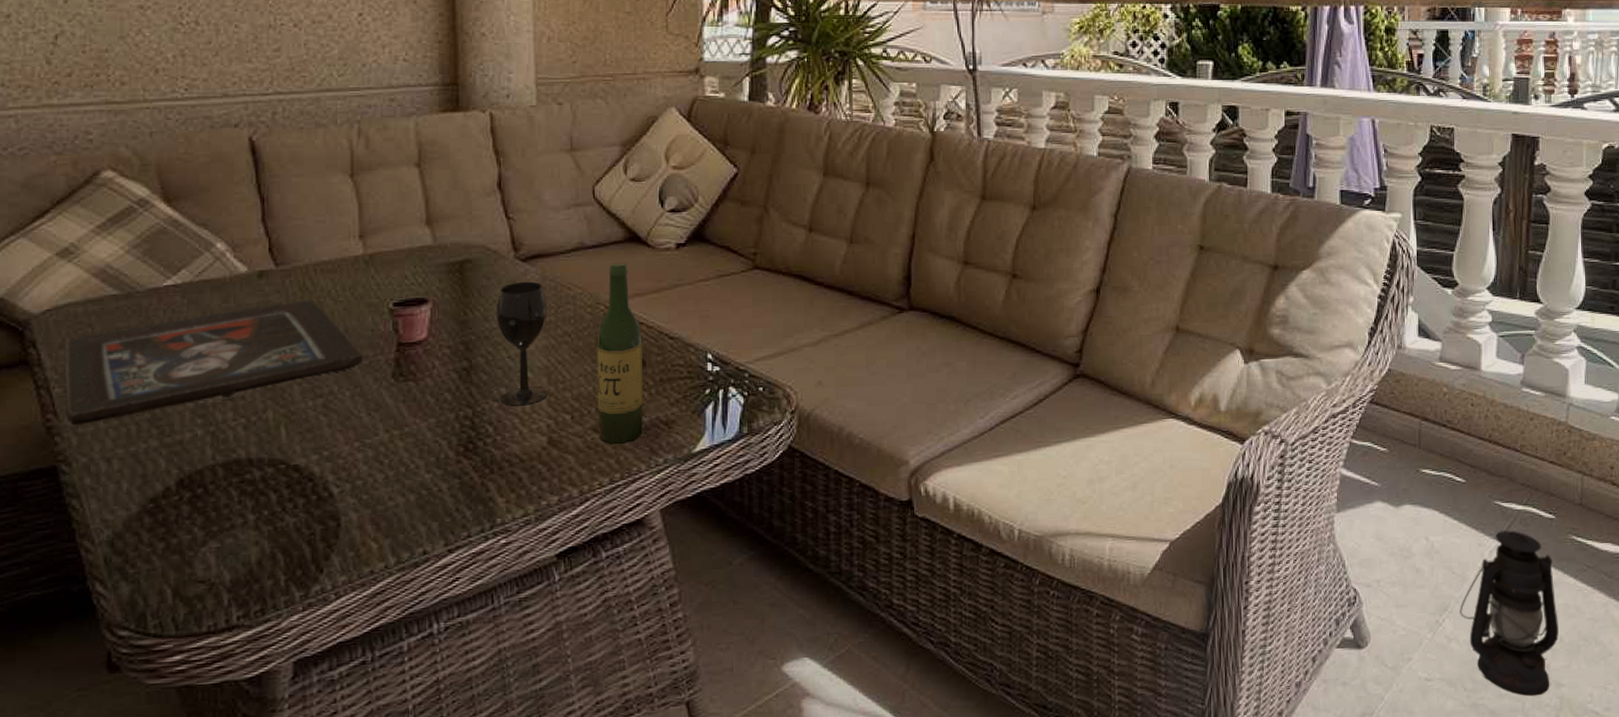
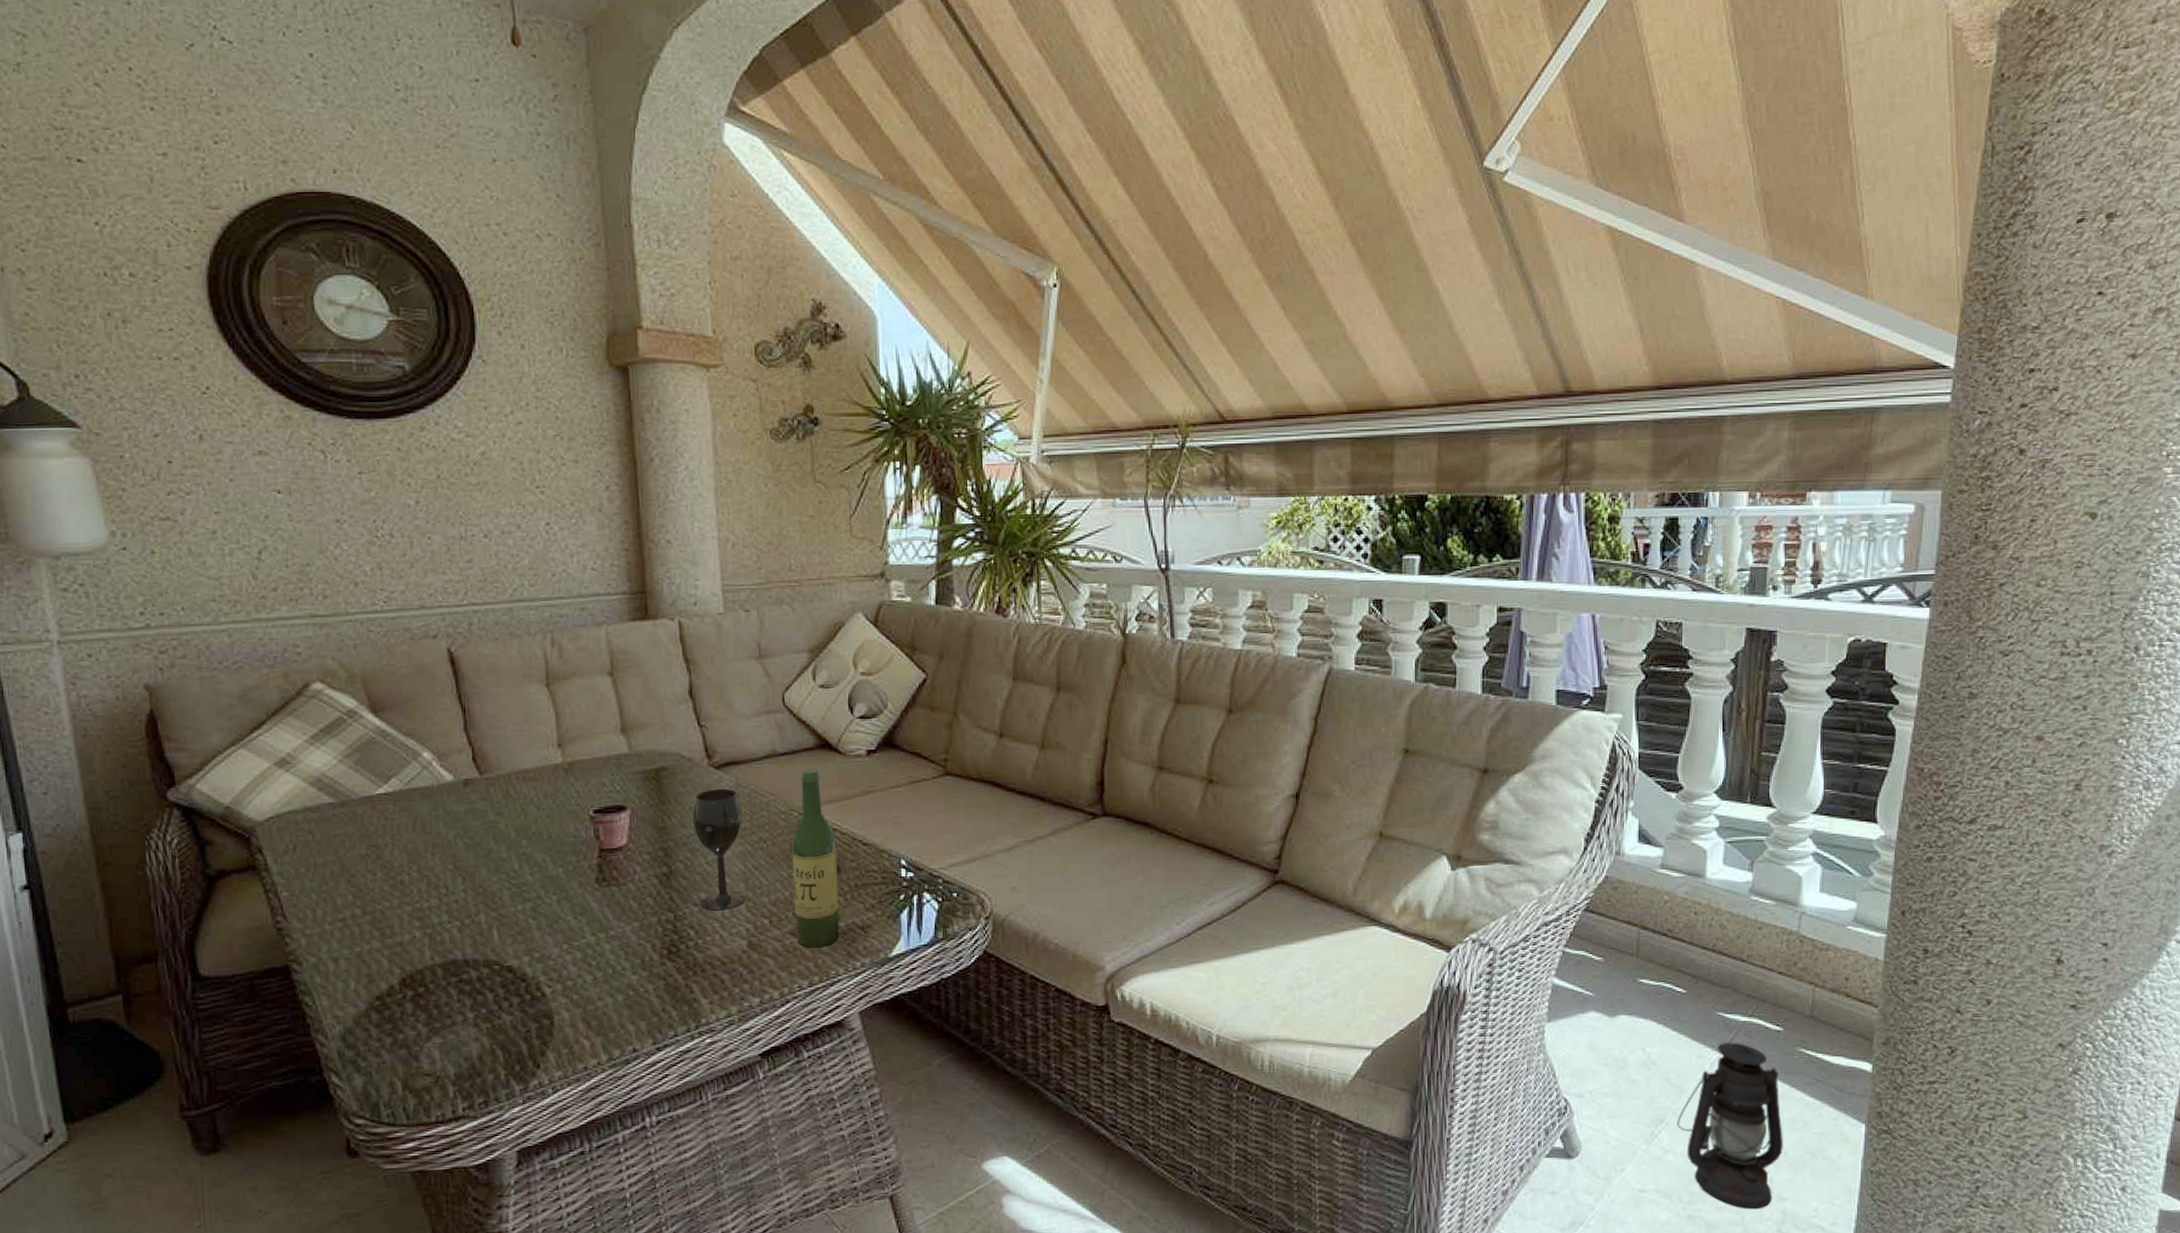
religious icon: present [64,300,363,425] -> none [288,807,567,927]

